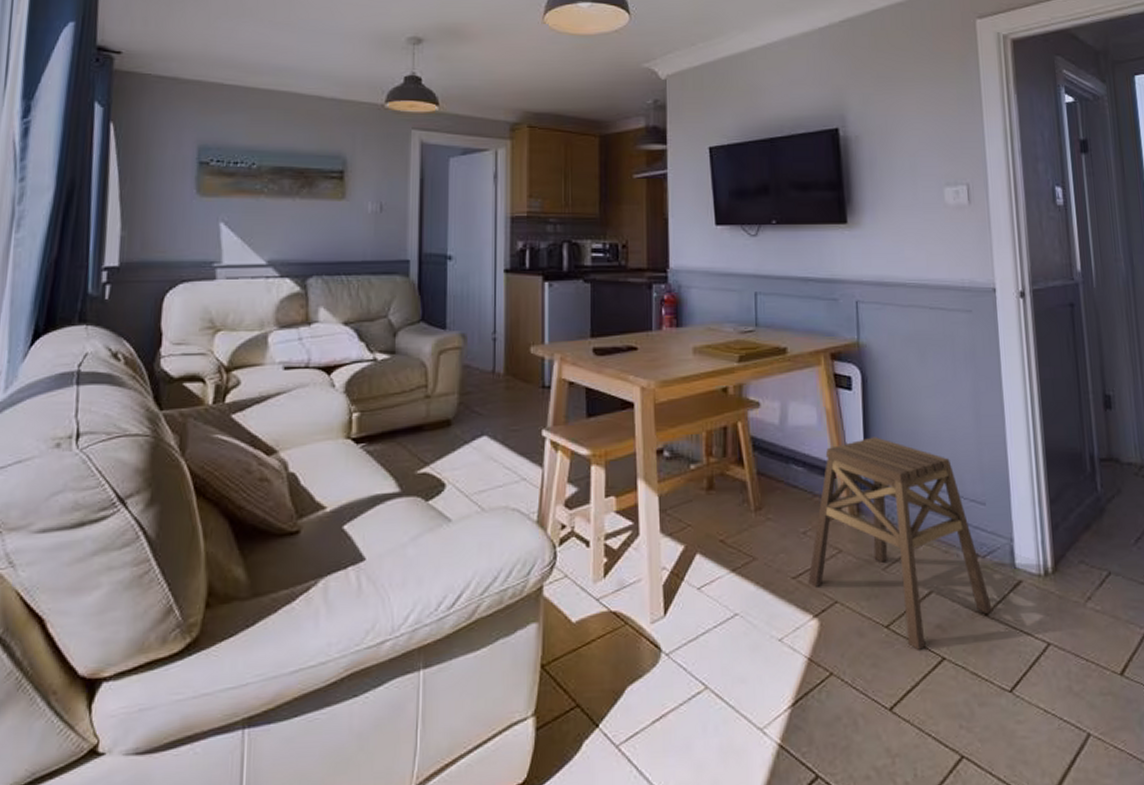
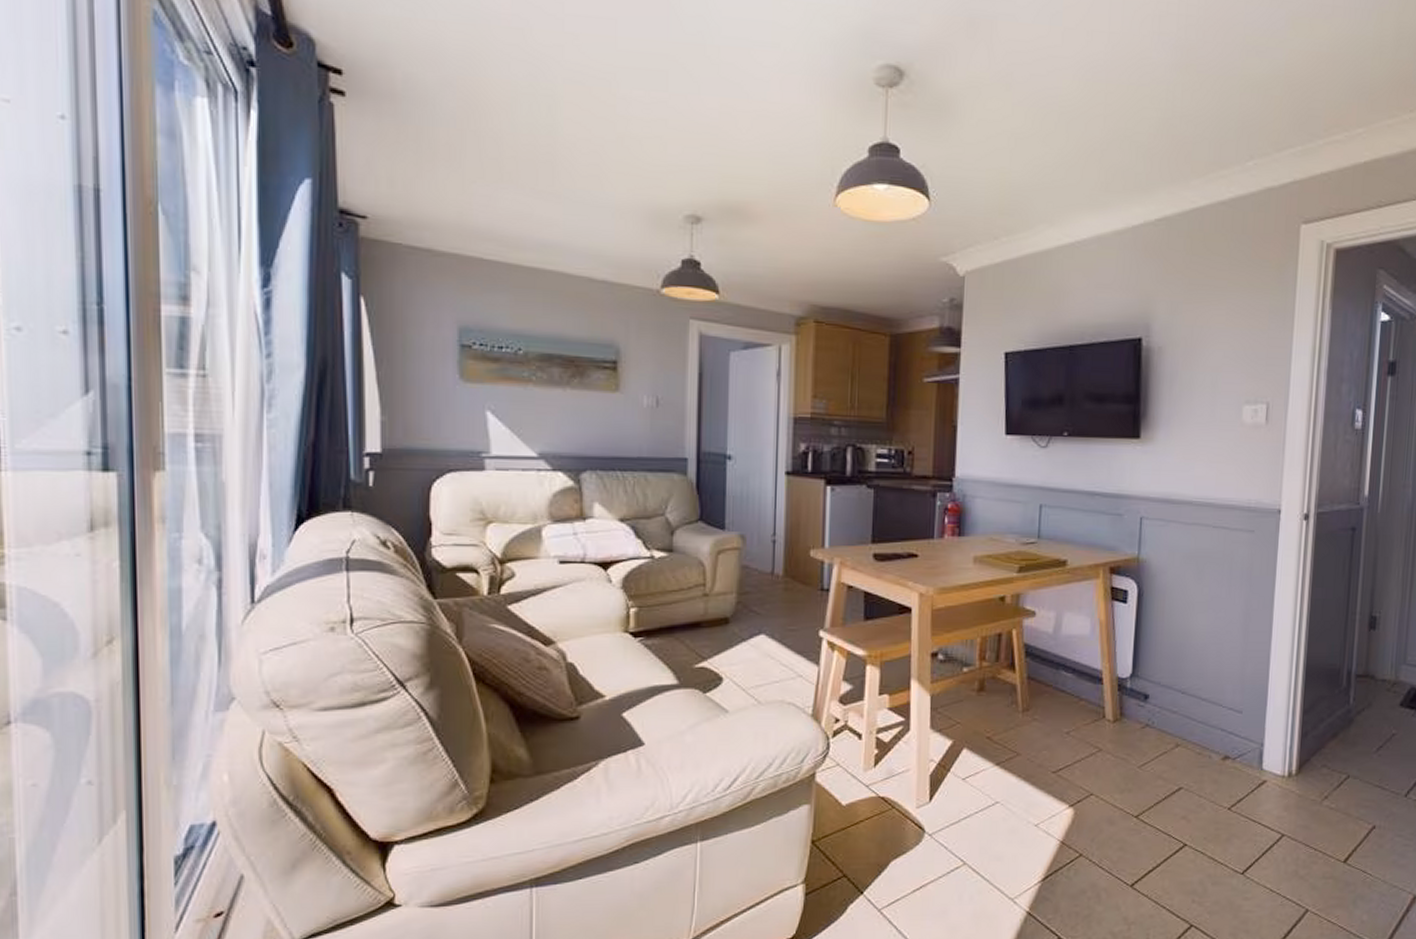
stool: present [808,437,992,650] -> none [1067,648,1236,837]

